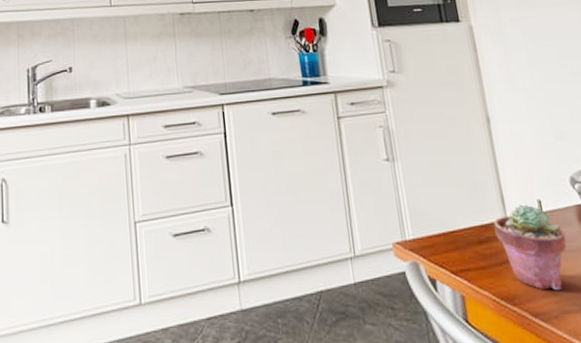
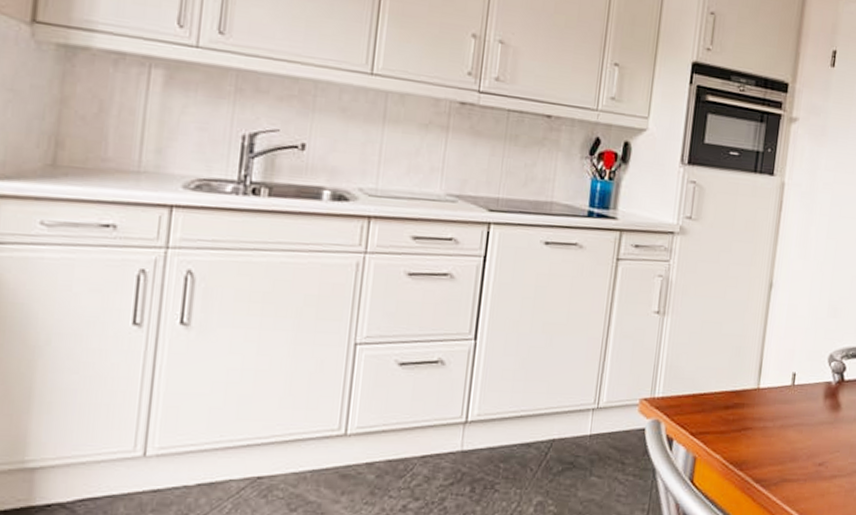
potted succulent: present [493,204,567,291] -> none [743,375,808,461]

